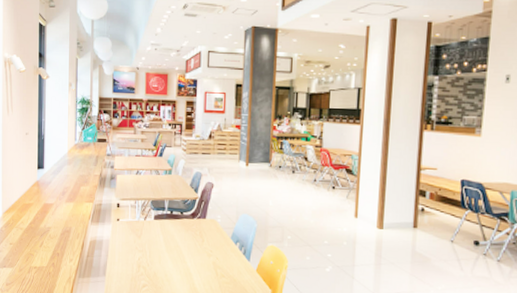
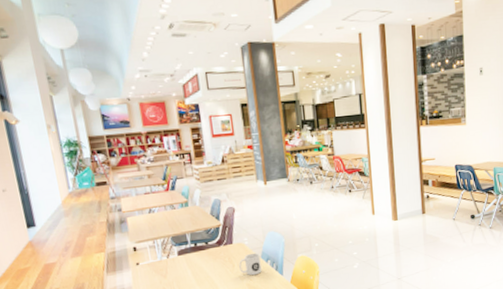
mug: none [208,231,230,255] -> present [239,252,262,276]

